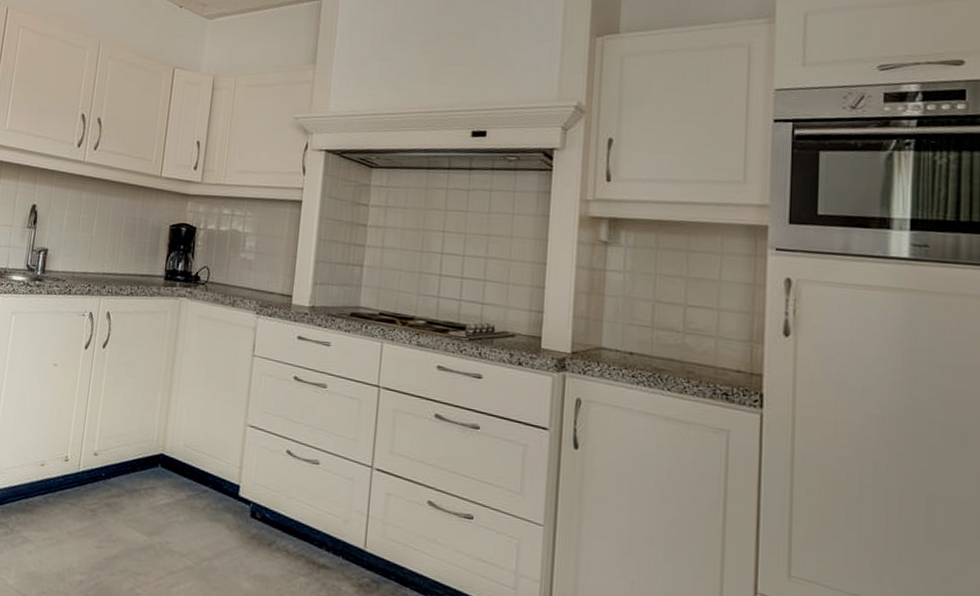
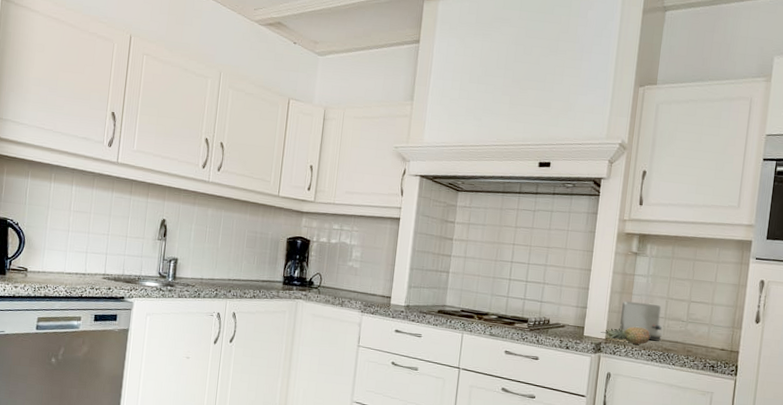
toaster: none [563,303,651,358] -> present [600,300,664,341]
fruit: none [570,337,633,363] -> present [605,326,650,345]

